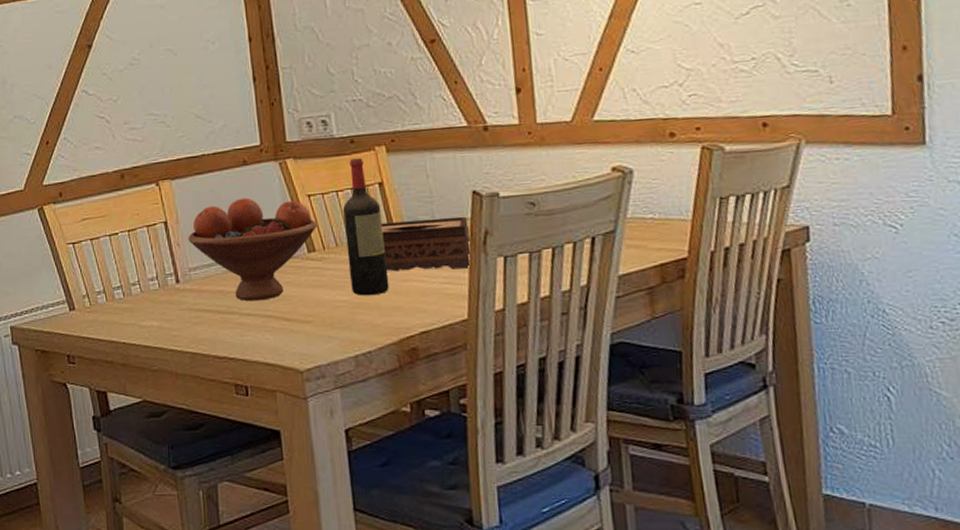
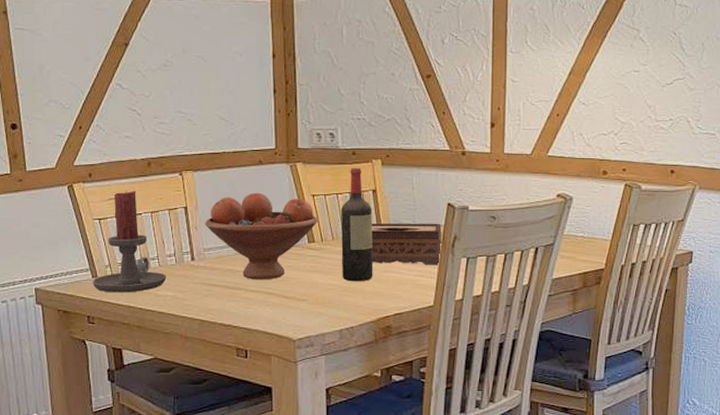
candle holder: none [70,207,150,327] -> present [92,190,167,293]

